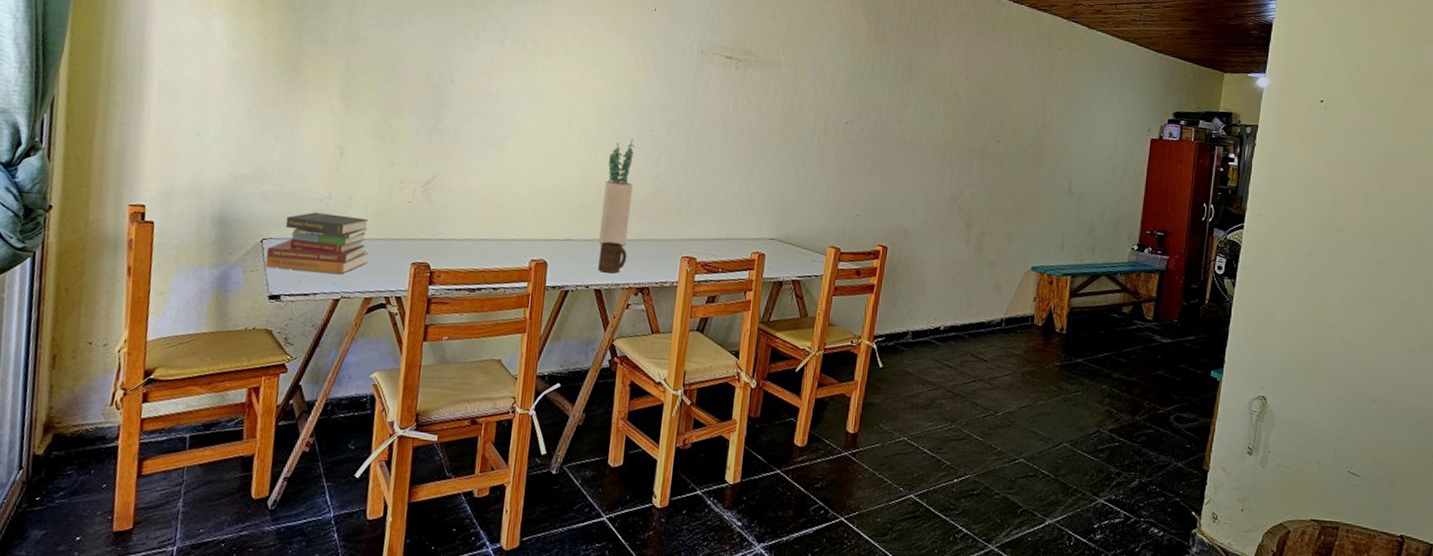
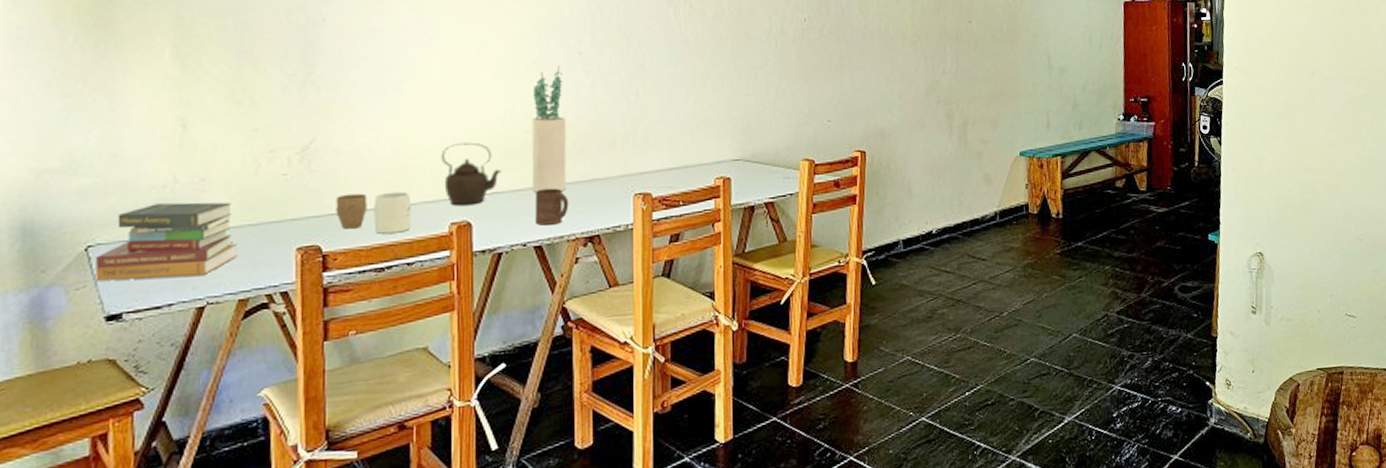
cup: none [444,224,470,254] -> present [336,193,367,229]
mug: none [472,227,503,262] -> present [374,191,412,234]
teapot: none [529,194,576,248] -> present [441,142,502,206]

